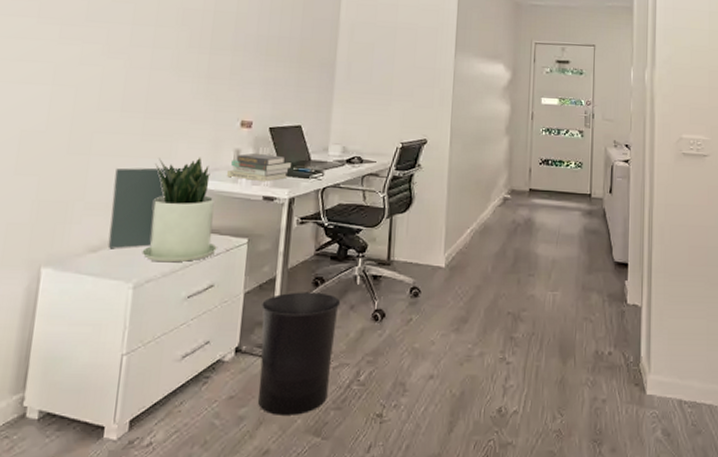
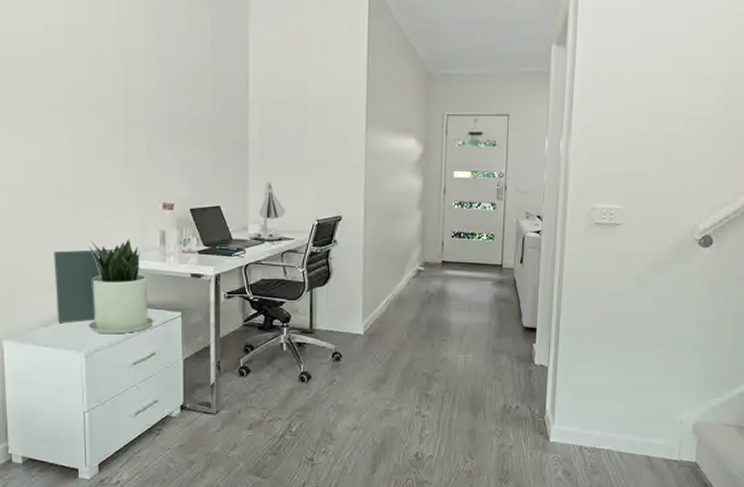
books: present [227,153,291,182] -> none [156,233,214,261]
waste bin: present [257,292,341,415] -> none [200,358,270,460]
table lamp: none [328,101,369,163] -> present [248,181,286,241]

